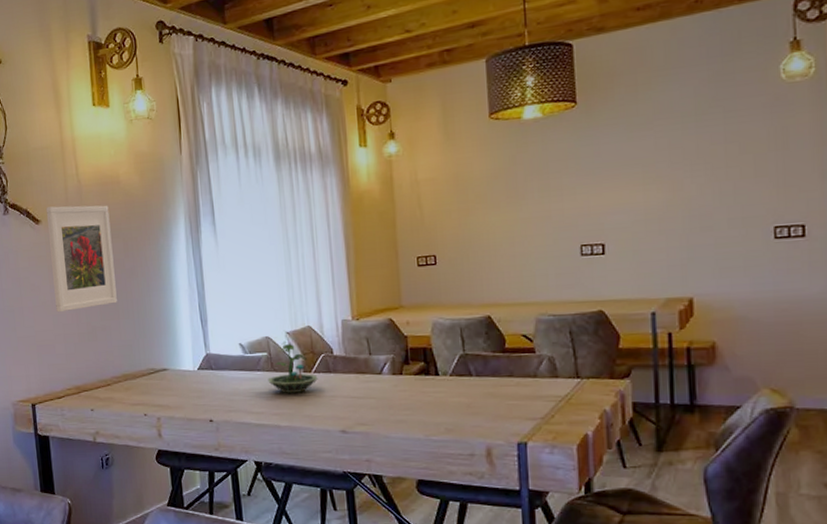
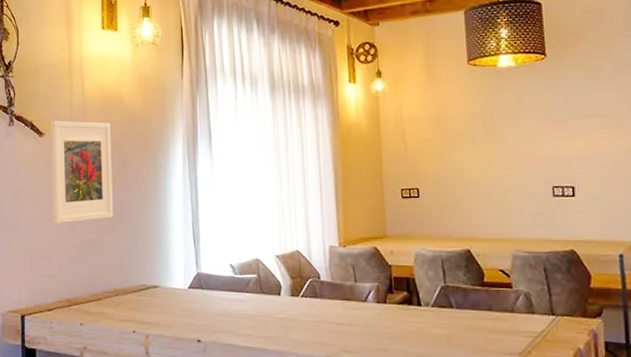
terrarium: present [268,341,318,394] -> none [256,265,305,318]

